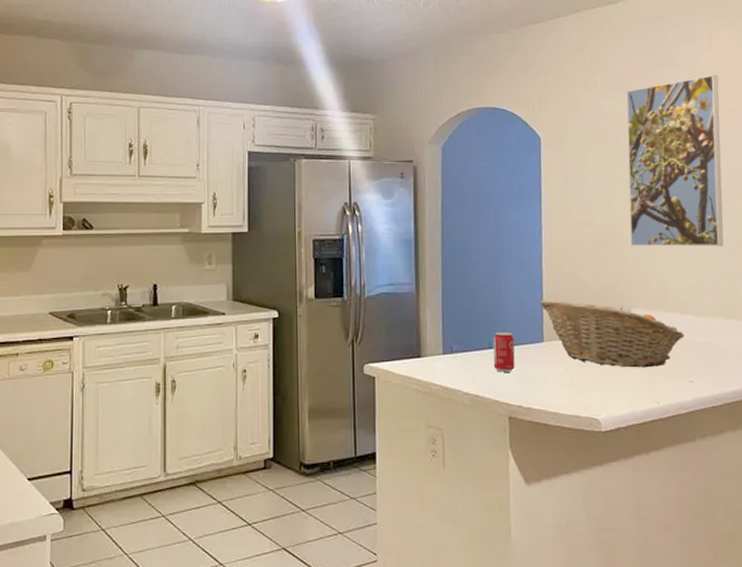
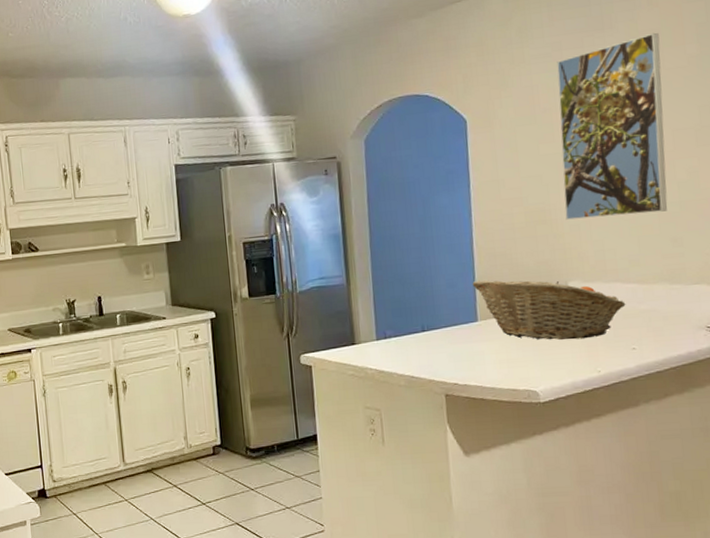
beverage can: present [493,332,515,372] -> none [426,314,450,353]

